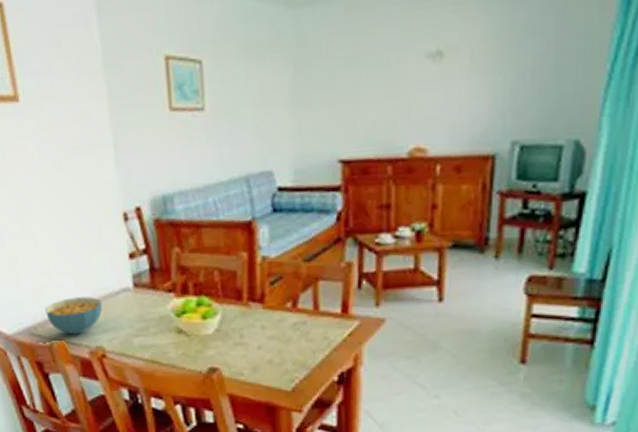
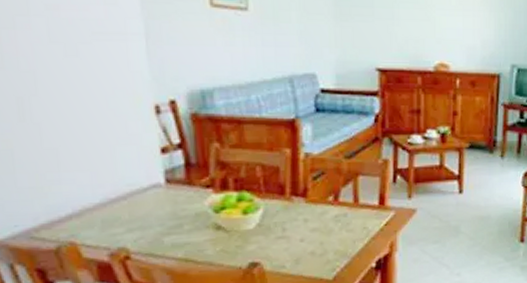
cereal bowl: present [45,297,103,335] -> none [51,194,127,237]

